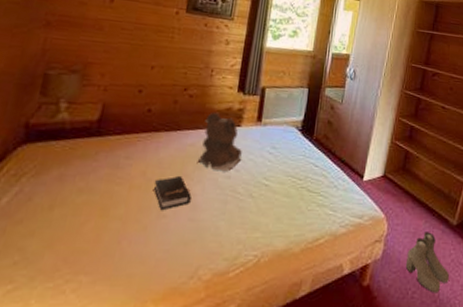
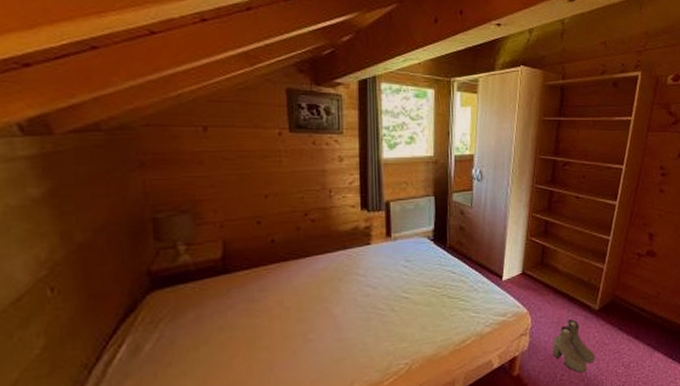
hardback book: present [153,175,192,211] -> none [293,300,333,336]
teddy bear: present [198,111,243,172] -> none [332,233,378,291]

